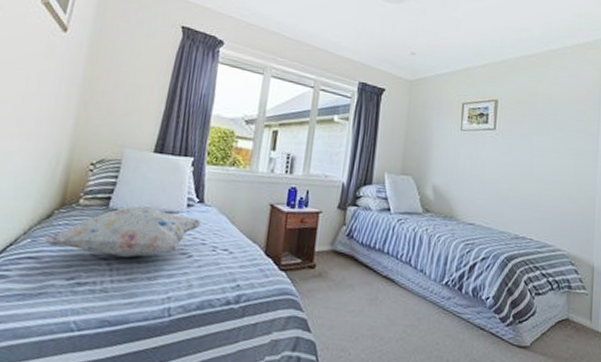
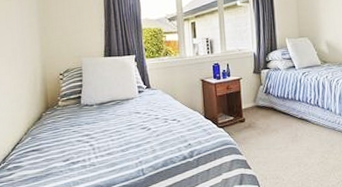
decorative pillow: present [41,205,202,257] -> none [39,98,152,140]

